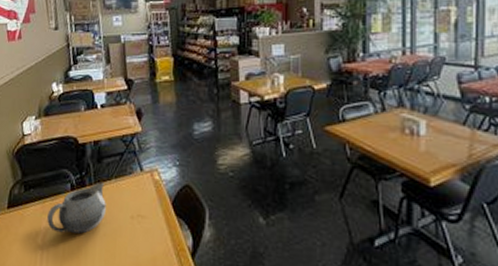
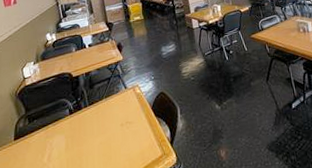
teapot: present [47,181,106,234] -> none [51,103,100,150]

